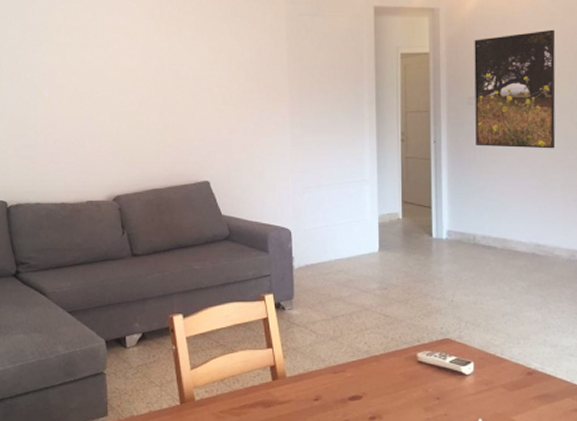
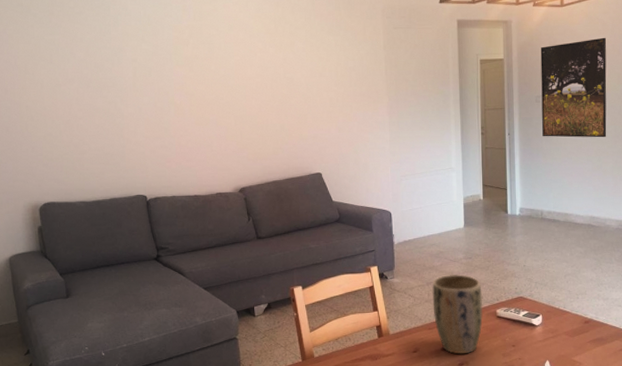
plant pot: none [339,307,401,406] -> present [432,274,483,355]

